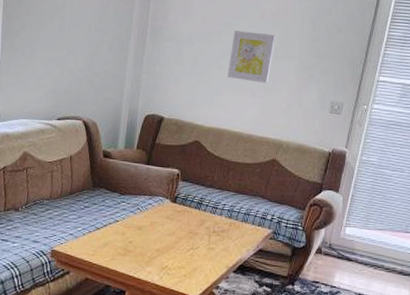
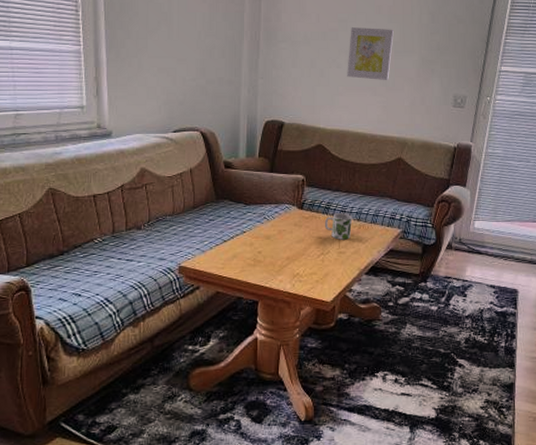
mug: none [196,209,224,236] -> present [324,213,353,240]

